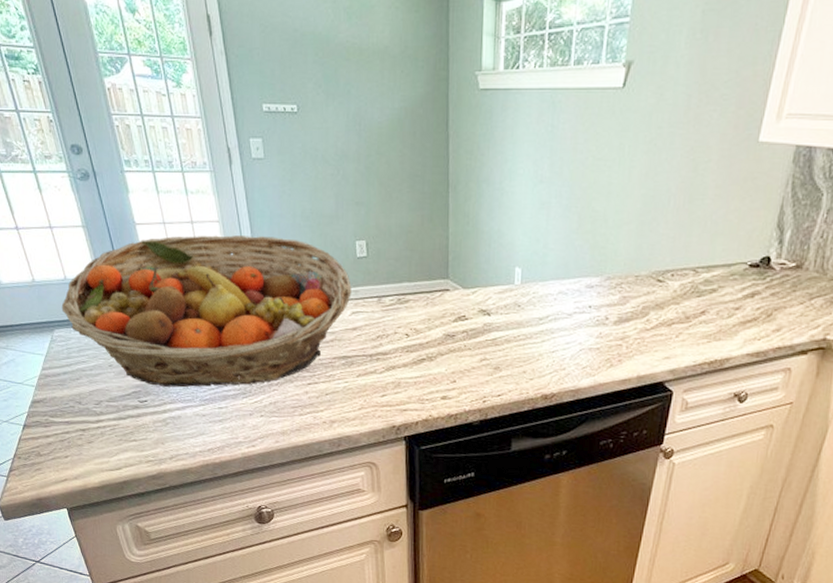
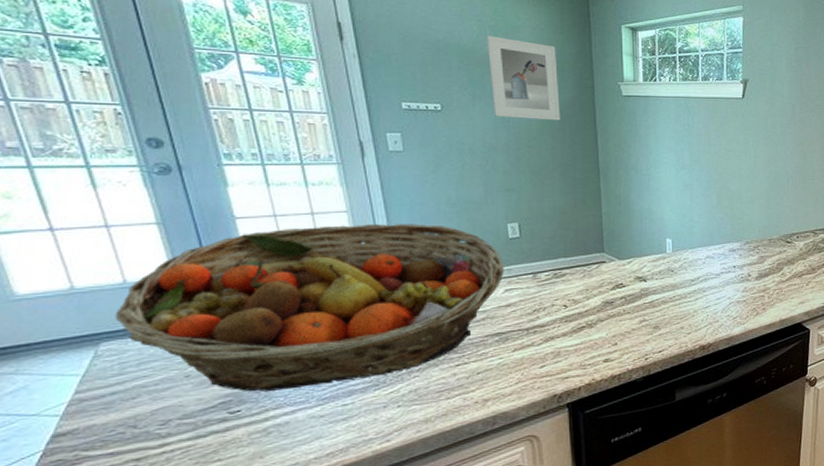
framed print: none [341,20,412,122] -> present [487,36,560,121]

